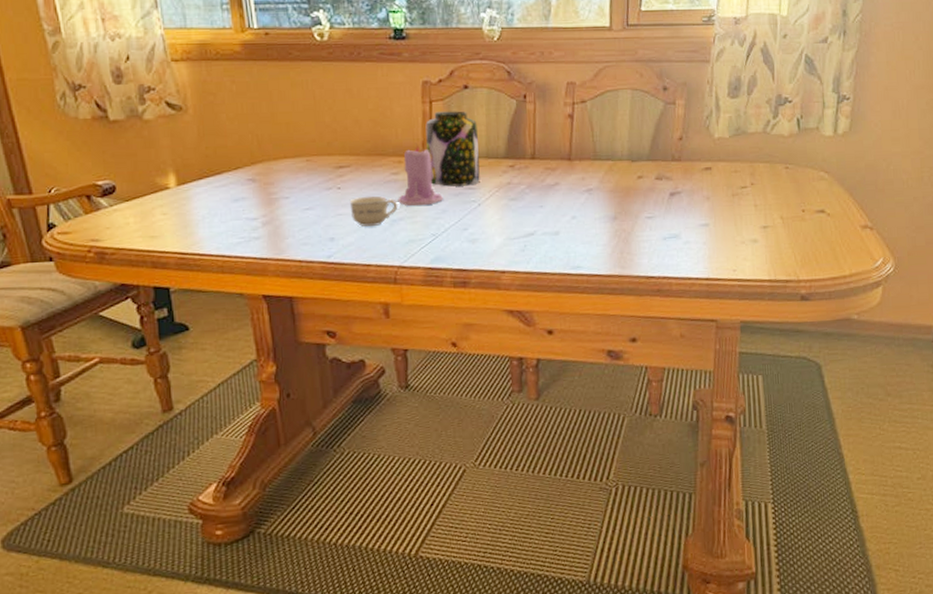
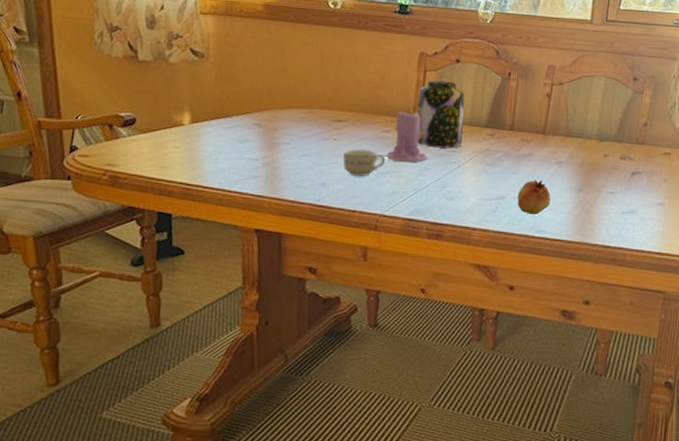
fruit: none [547,210,584,251] -> present [517,179,551,215]

